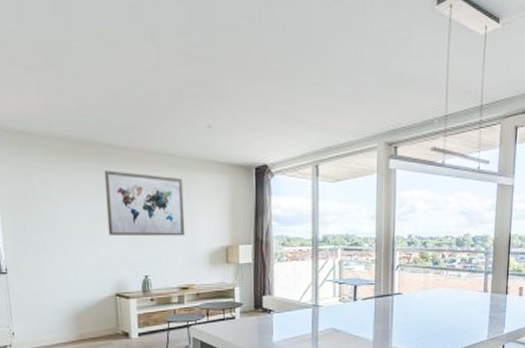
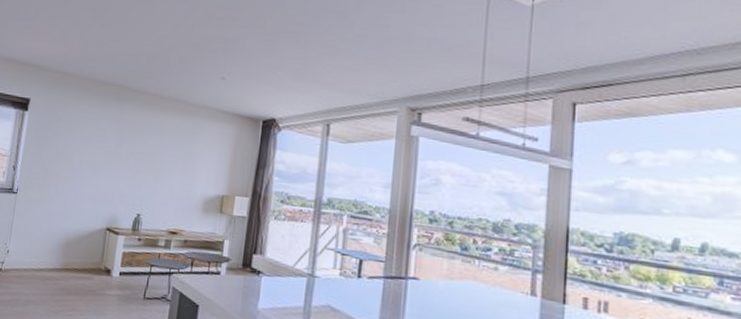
wall art: present [104,170,185,237] -> none [112,110,190,180]

